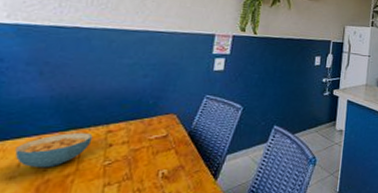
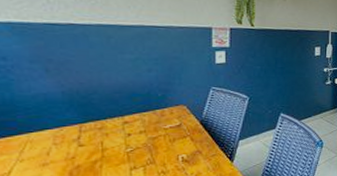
cereal bowl: present [14,133,93,168] -> none [41,125,111,156]

